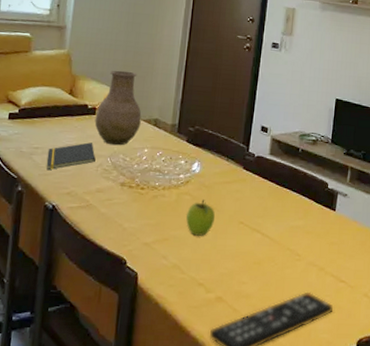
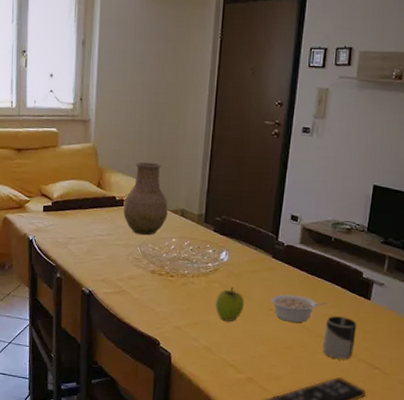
notepad: present [46,142,96,170] -> none [80,233,126,258]
legume: none [241,206,296,235] -> present [270,294,327,322]
cup: none [292,228,324,273] -> present [323,316,357,359]

